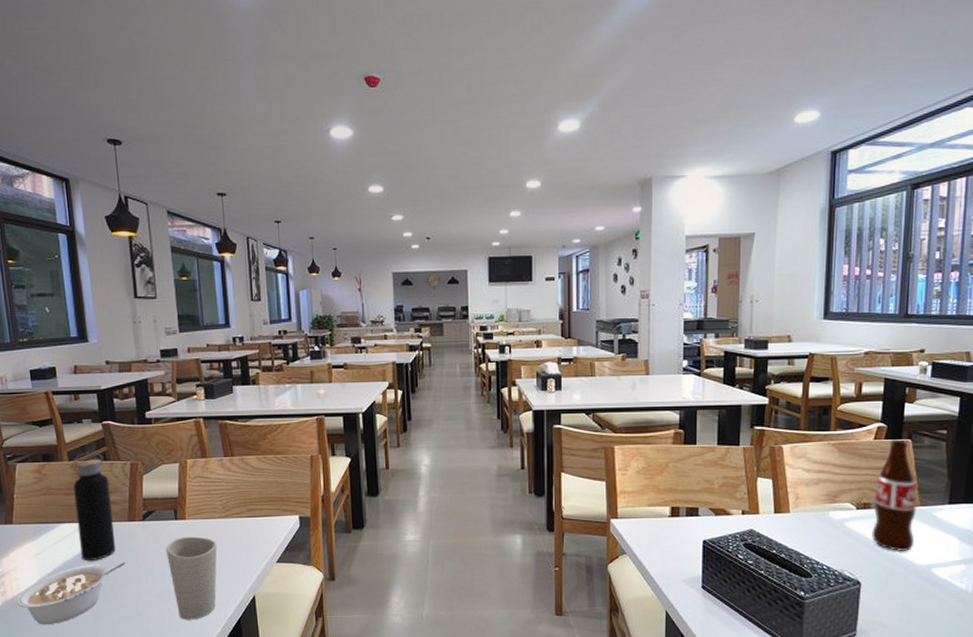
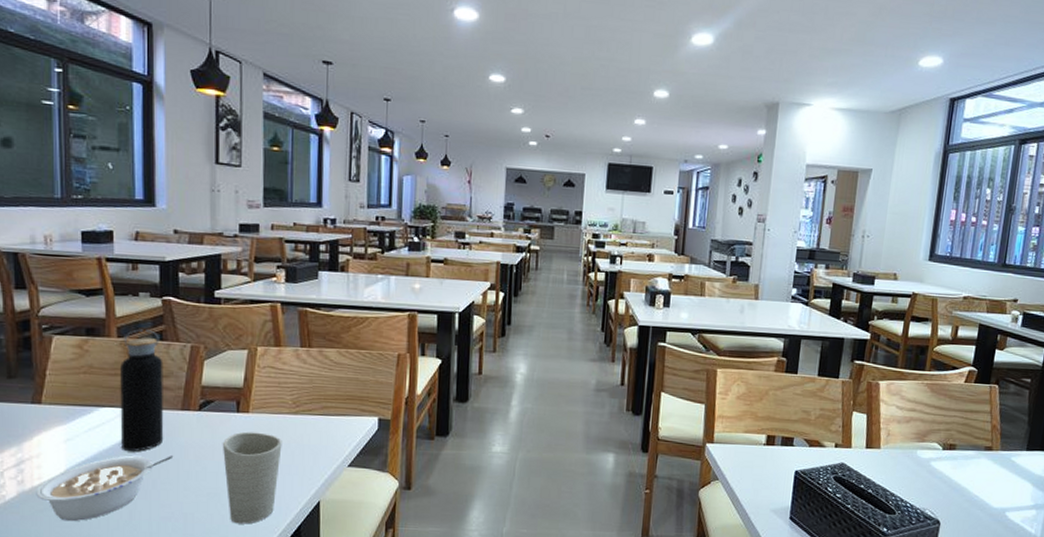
bottle: present [872,439,917,551] -> none [954,384,999,494]

